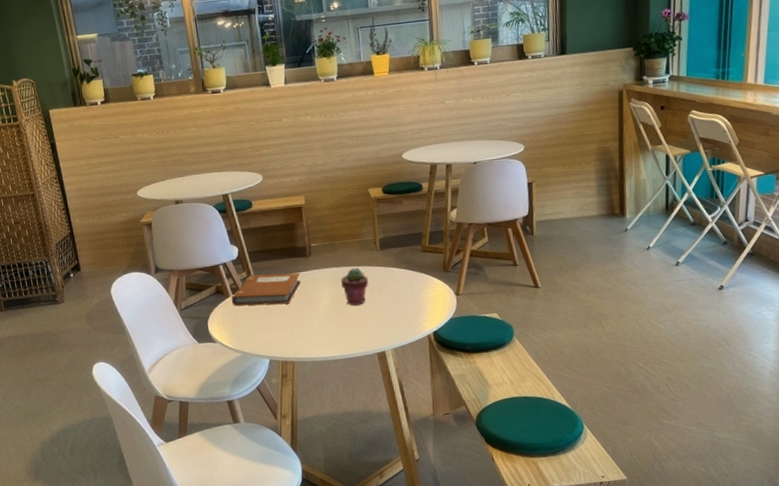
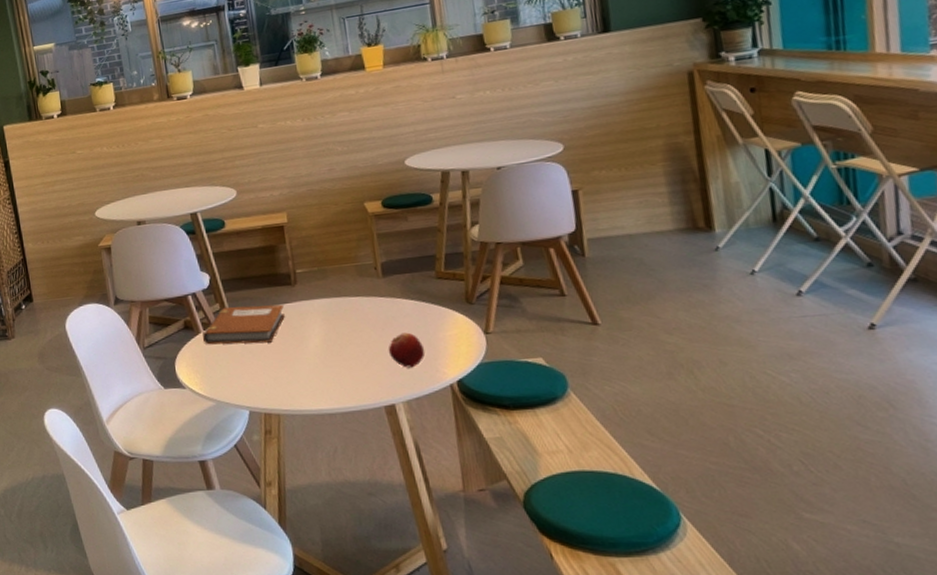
potted succulent: present [341,268,369,306] -> none [335,298,370,346]
fruit: none [382,294,411,323] -> present [388,332,426,368]

